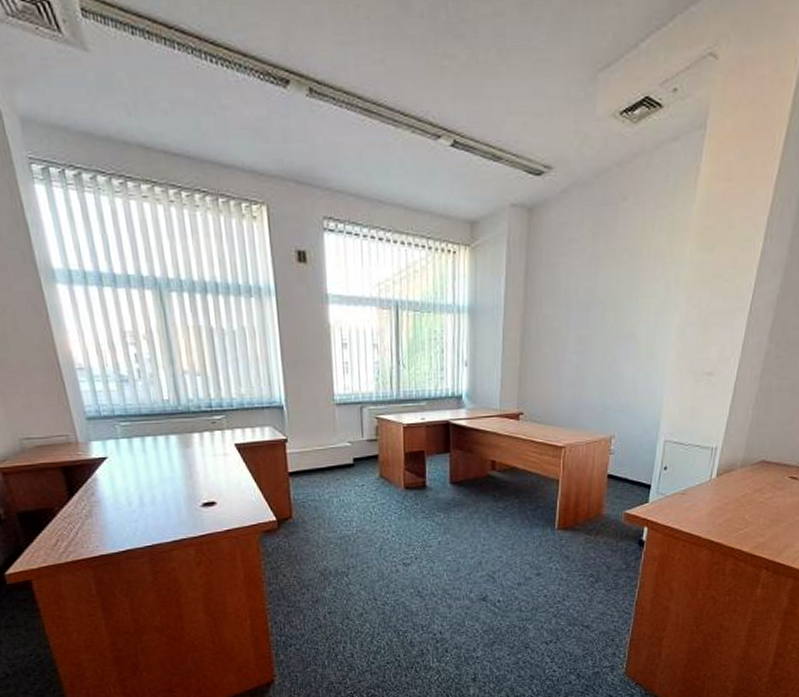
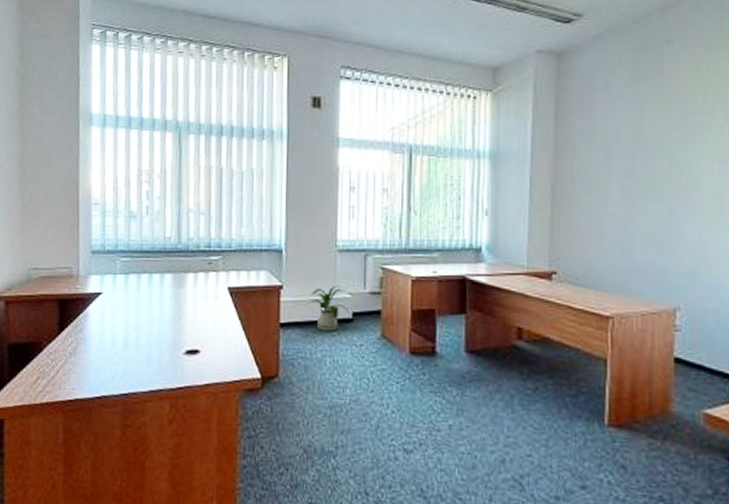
house plant: none [311,435,351,476] -> present [307,285,350,331]

